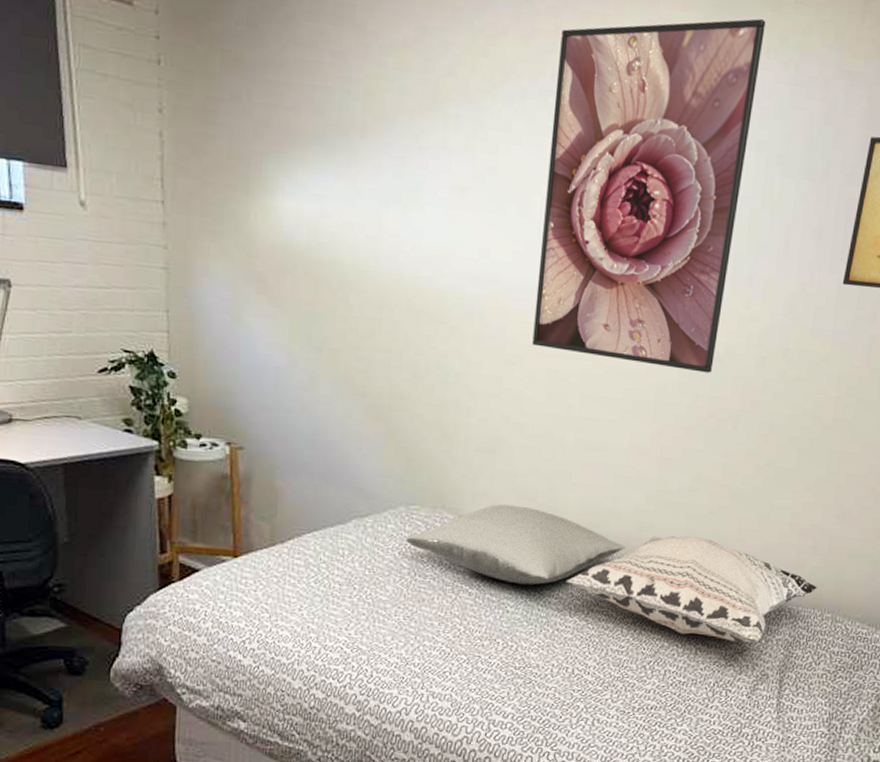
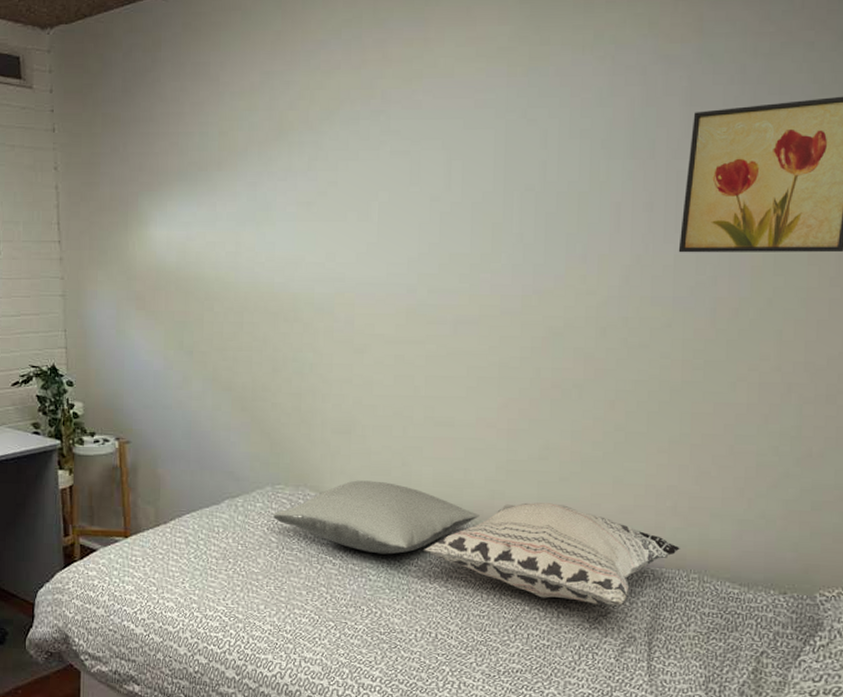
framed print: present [532,19,766,373] -> none [378,22,579,347]

